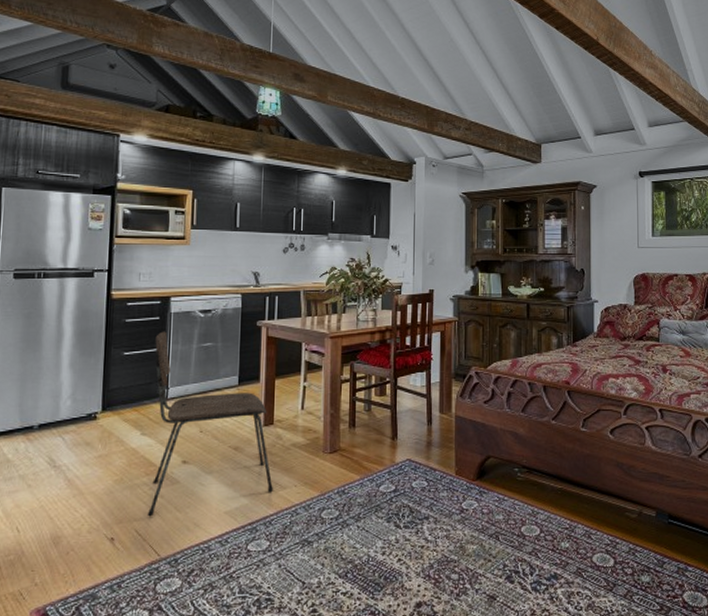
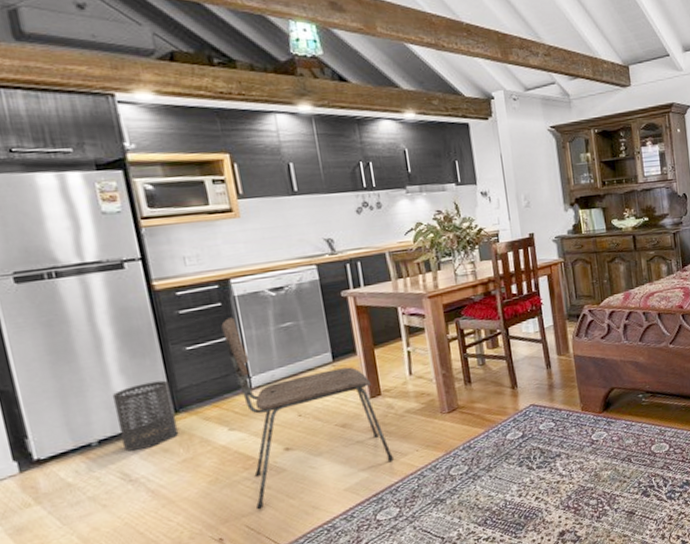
trash can: none [56,379,104,439] -> present [112,380,179,452]

